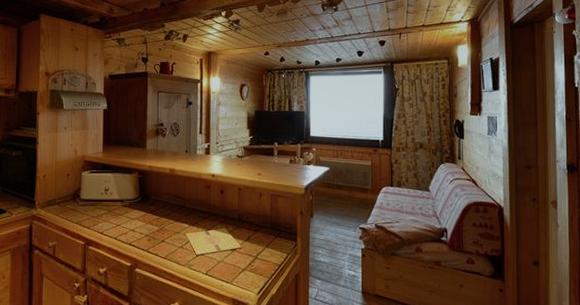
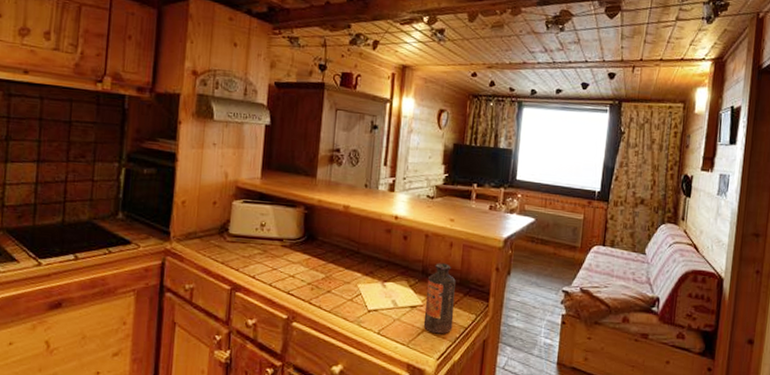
bottle: none [243,211,268,272] -> present [423,263,456,334]

